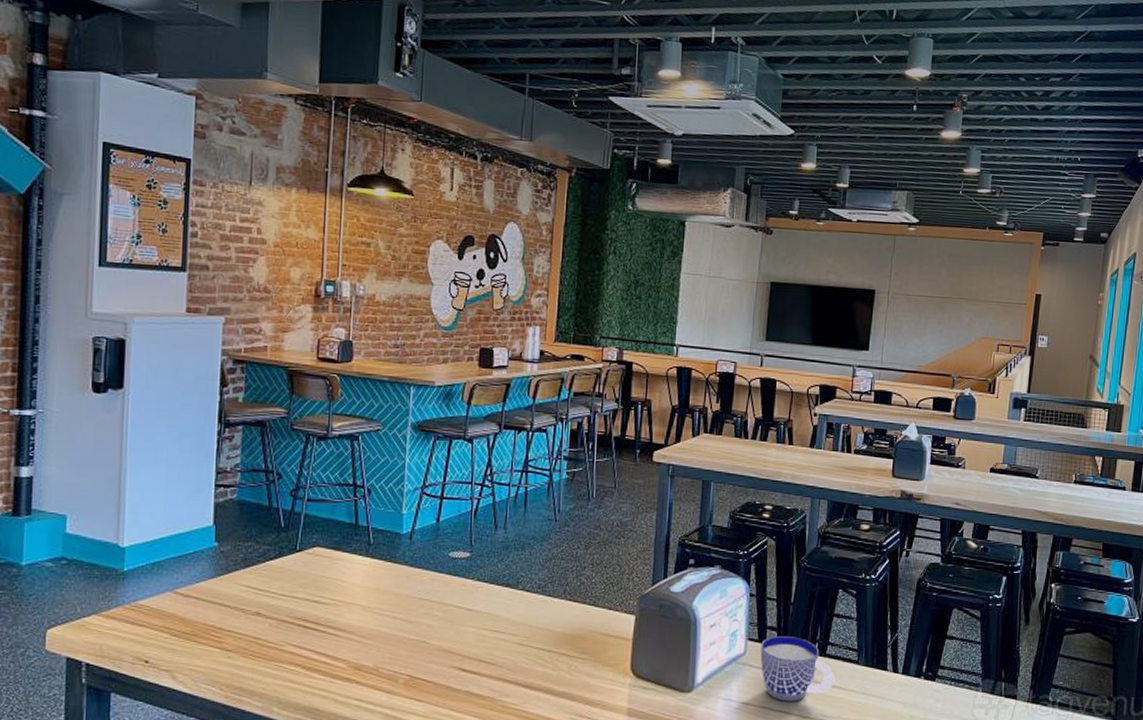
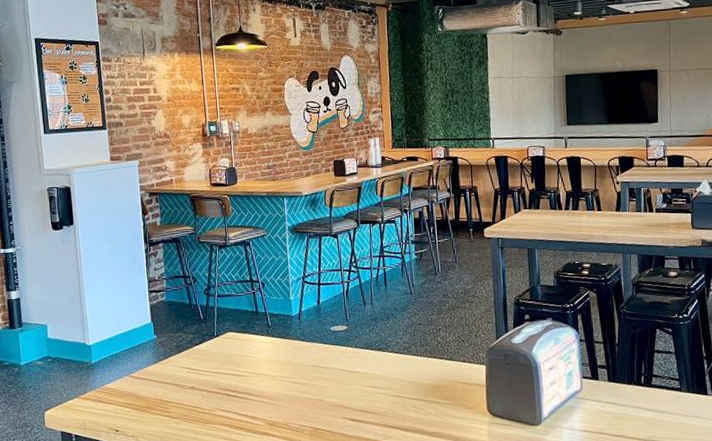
cup: present [760,636,835,702] -> none [594,372,662,427]

